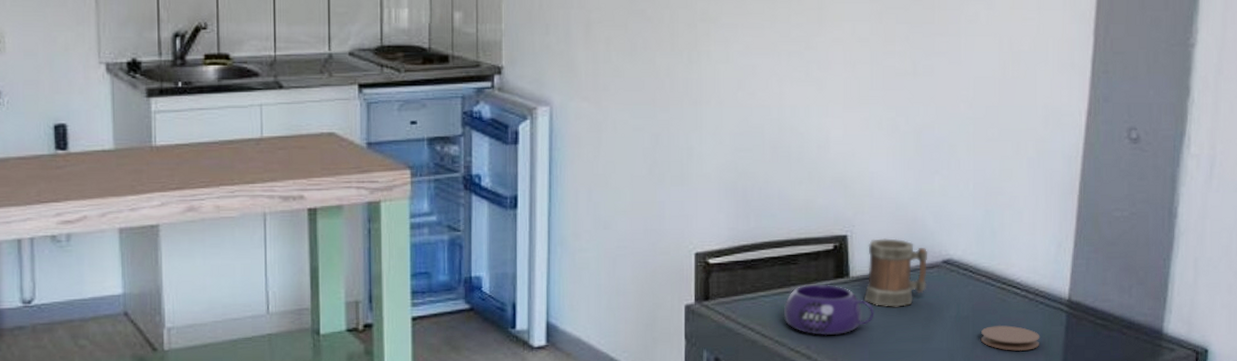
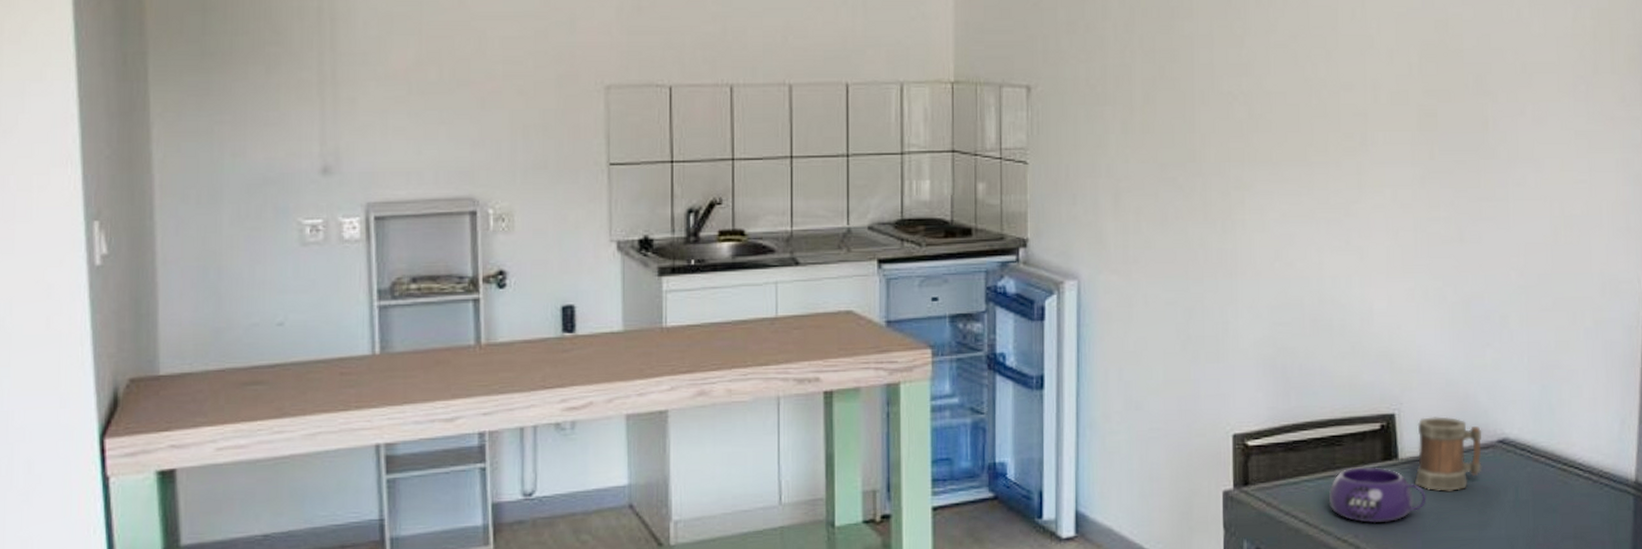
coaster: present [980,325,1040,351] -> none [1542,510,1607,538]

